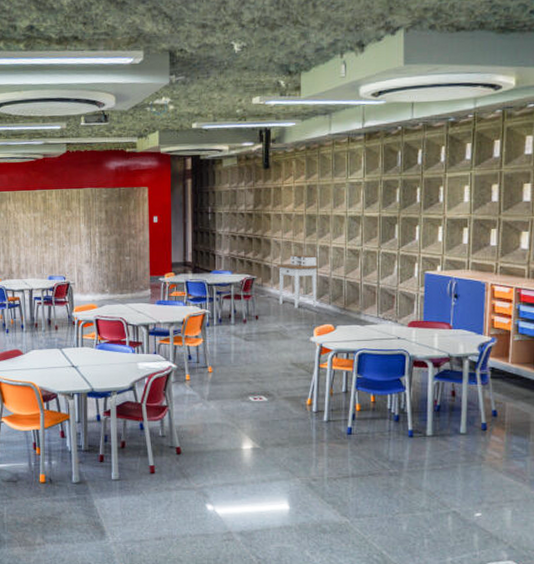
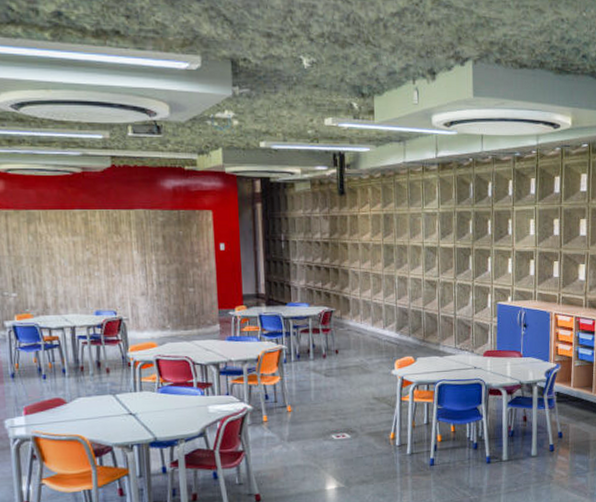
desk: present [276,254,318,308] -> none [355,285,397,341]

